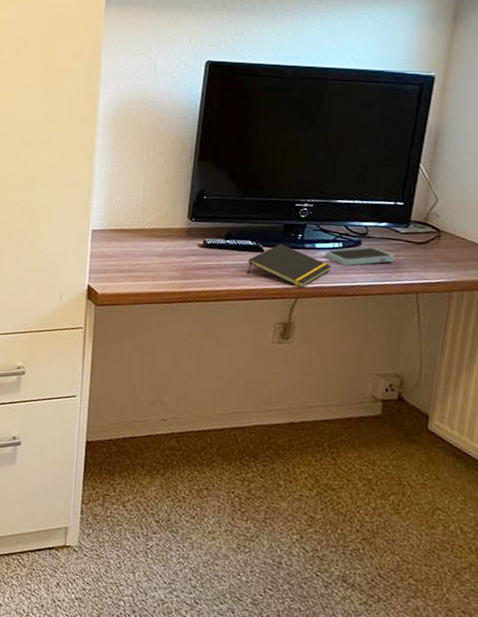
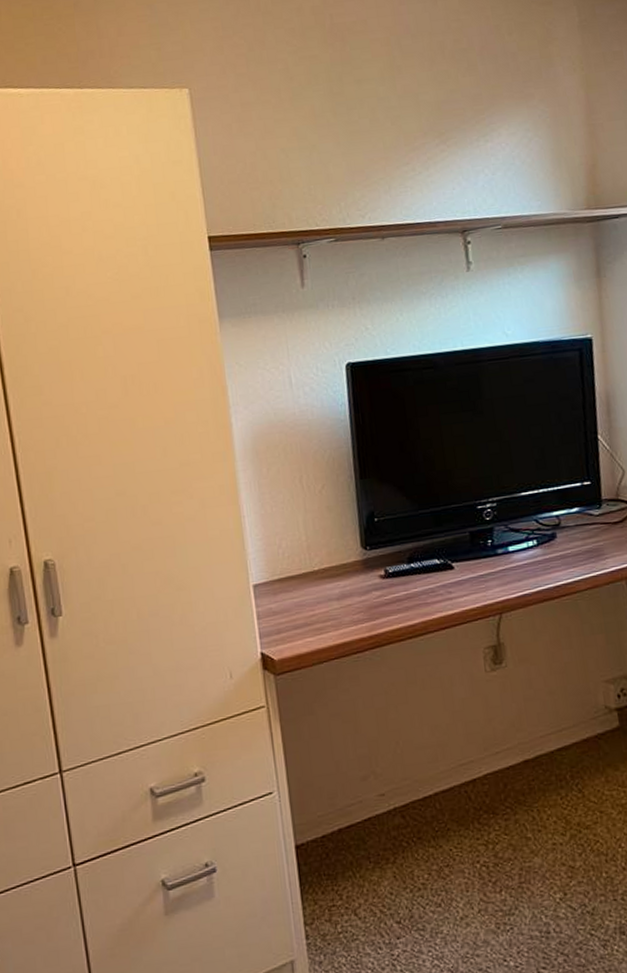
notepad: present [247,244,332,288] -> none [439,555,531,601]
smartphone: present [325,246,394,266] -> none [520,537,594,565]

